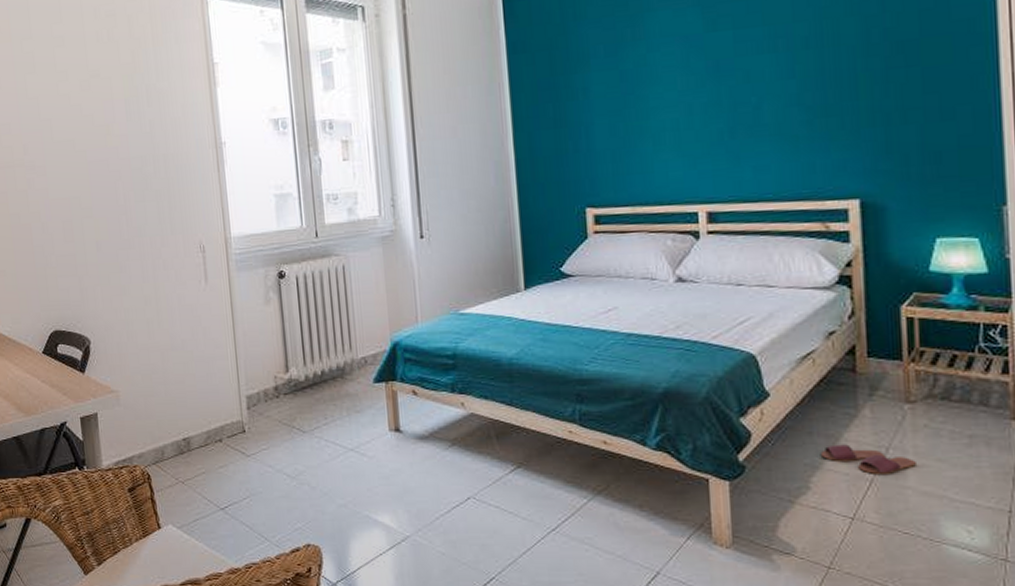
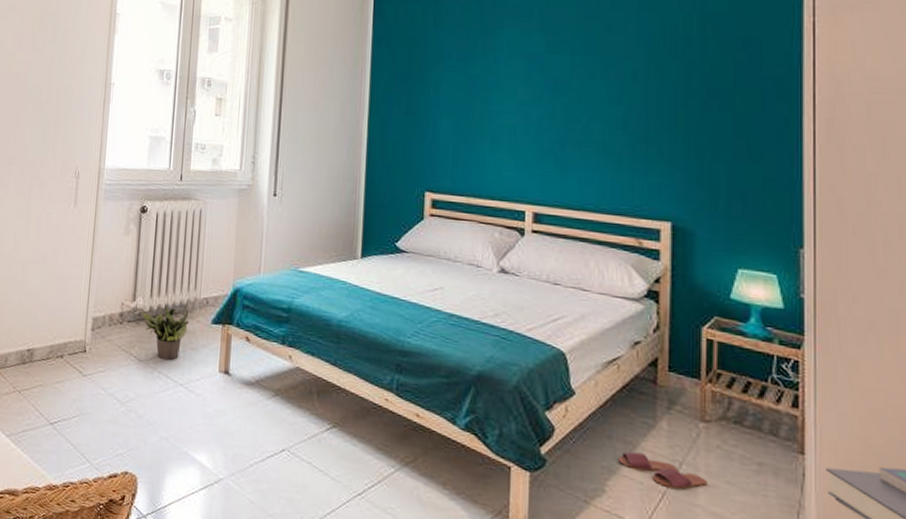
potted plant: none [298,371,350,428] -> present [142,307,190,361]

